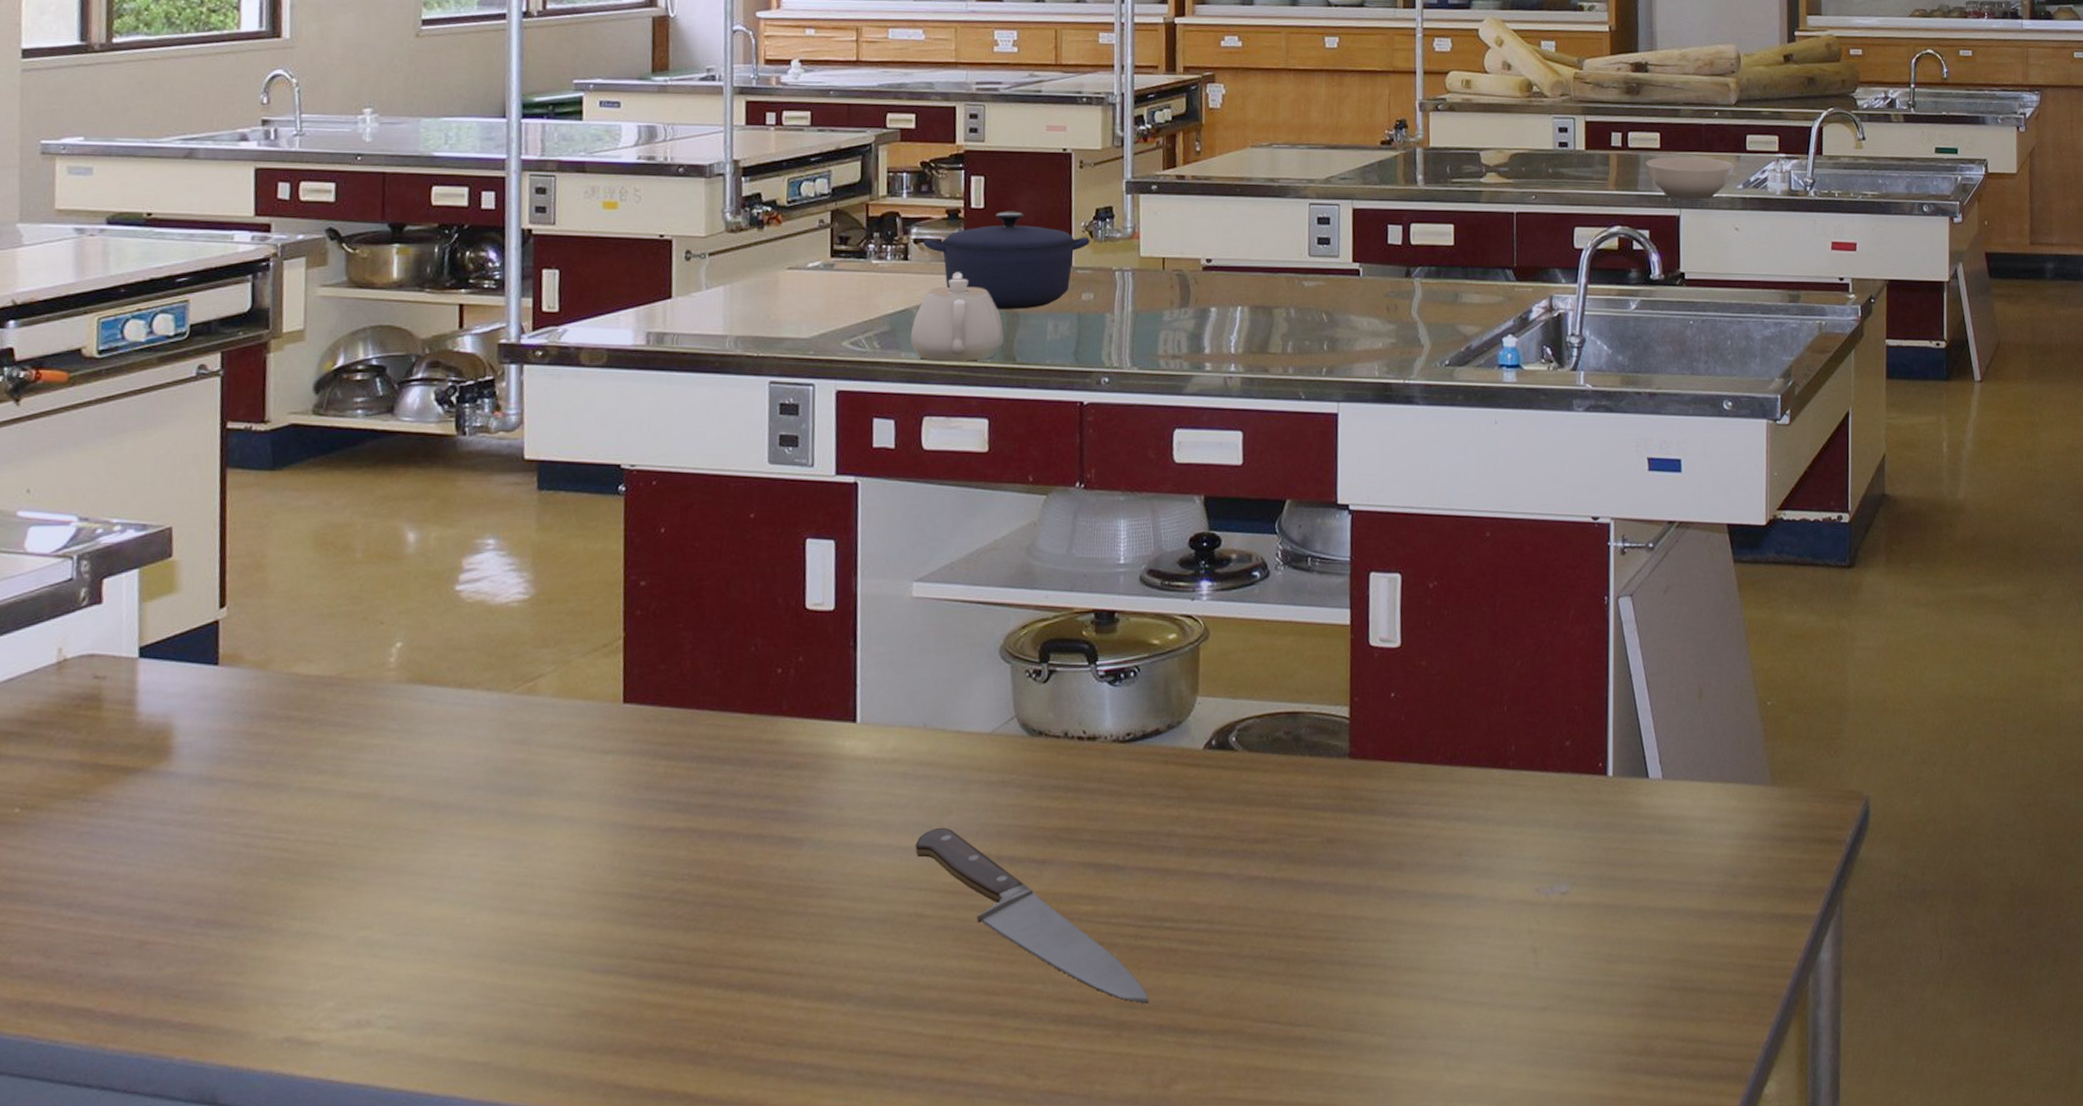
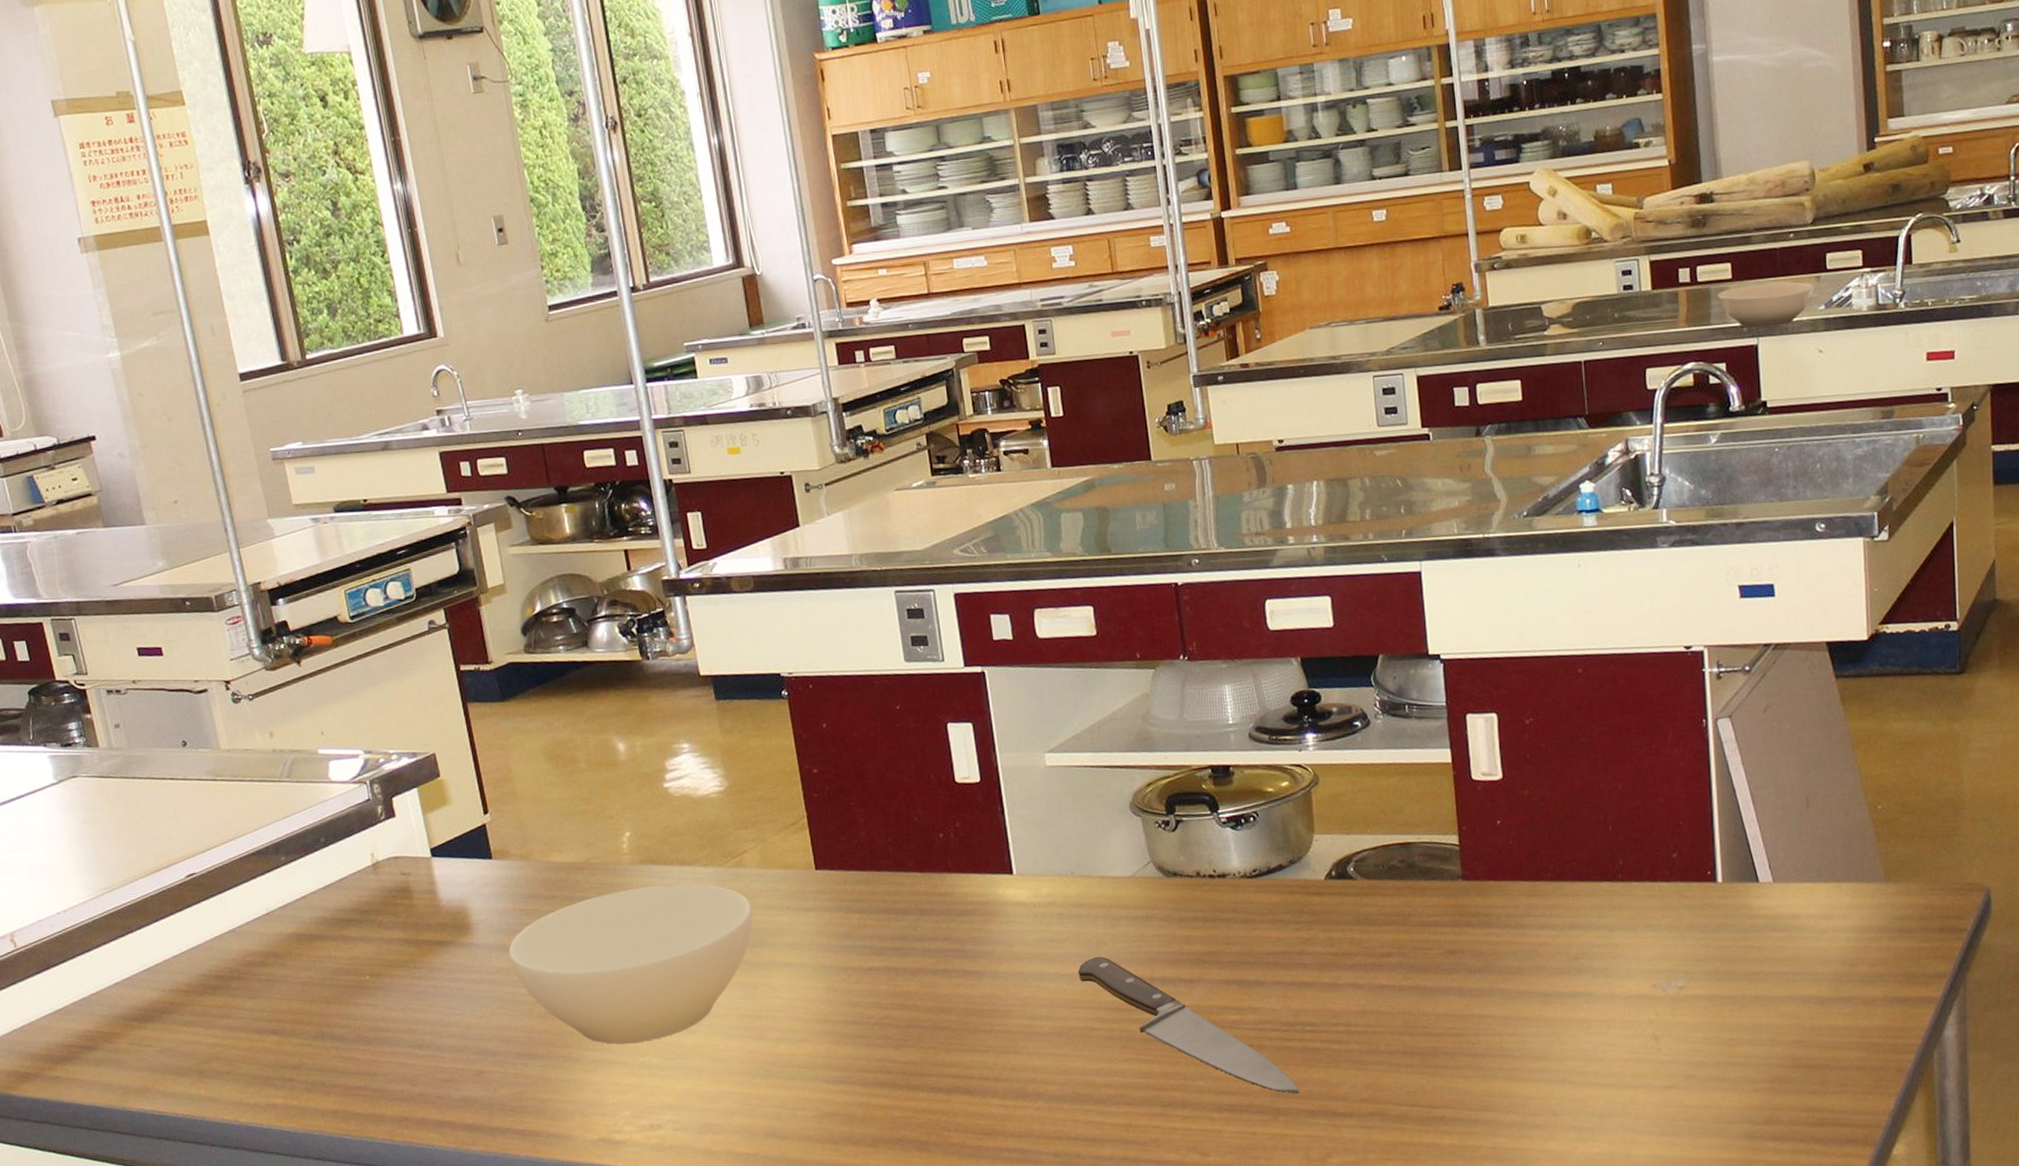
bowl: none [214,711,538,912] -> present [508,883,753,1044]
teapot: present [909,272,1005,362] -> none [1012,477,1098,560]
cooking pot: present [923,211,1090,309] -> none [1012,415,1166,507]

